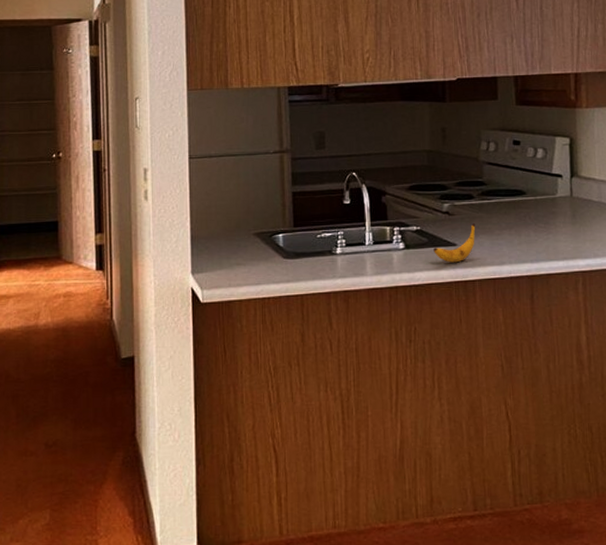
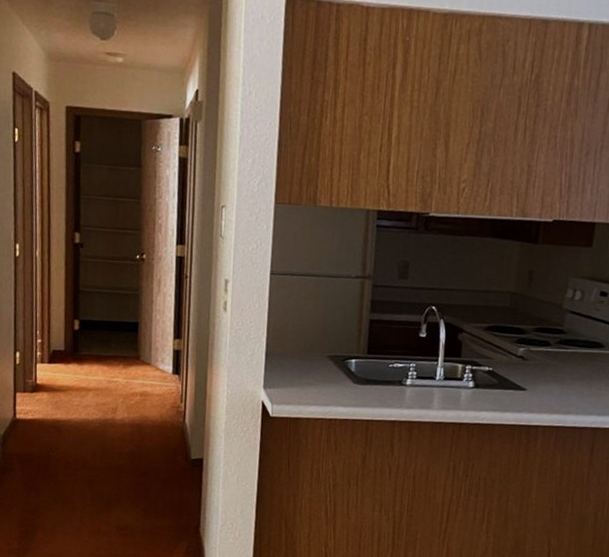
banana: present [433,223,476,263] -> none [502,370,548,407]

